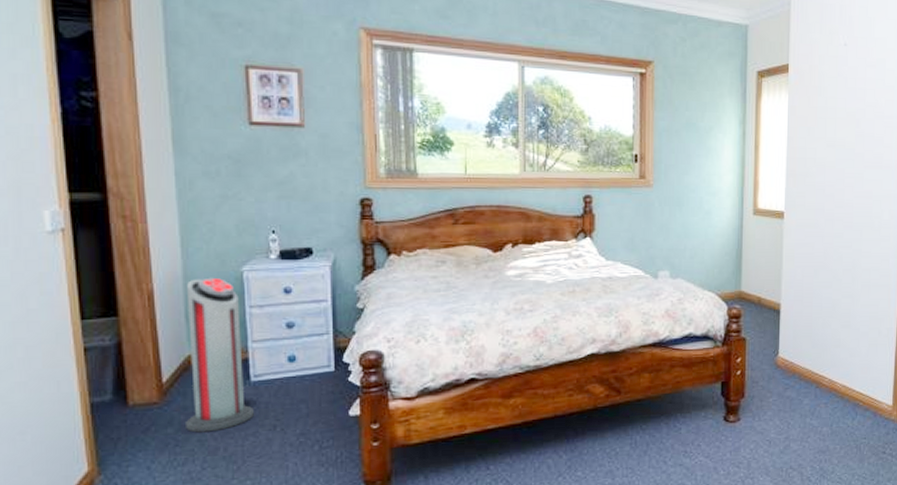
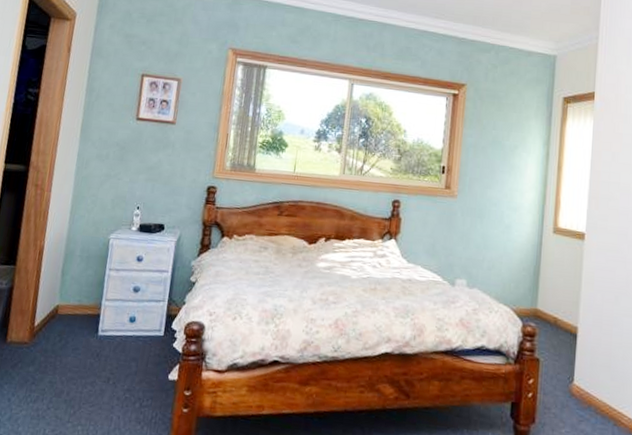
air purifier: present [186,277,254,433] -> none [43,240,103,376]

